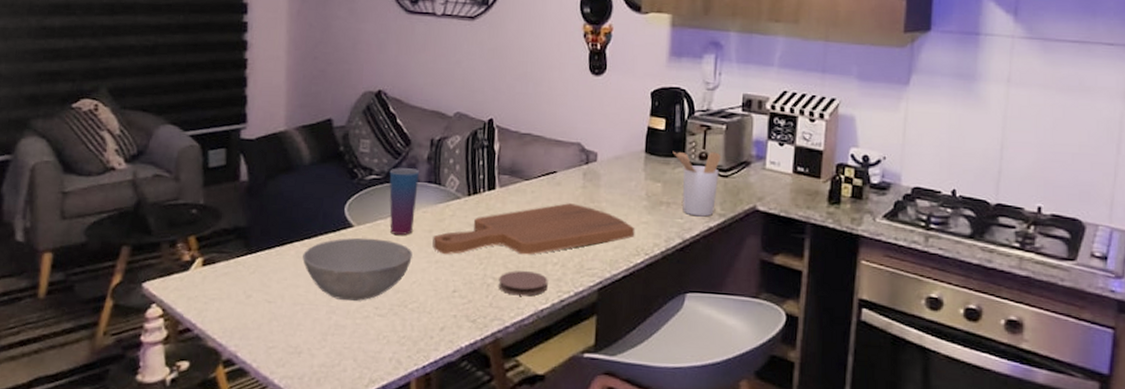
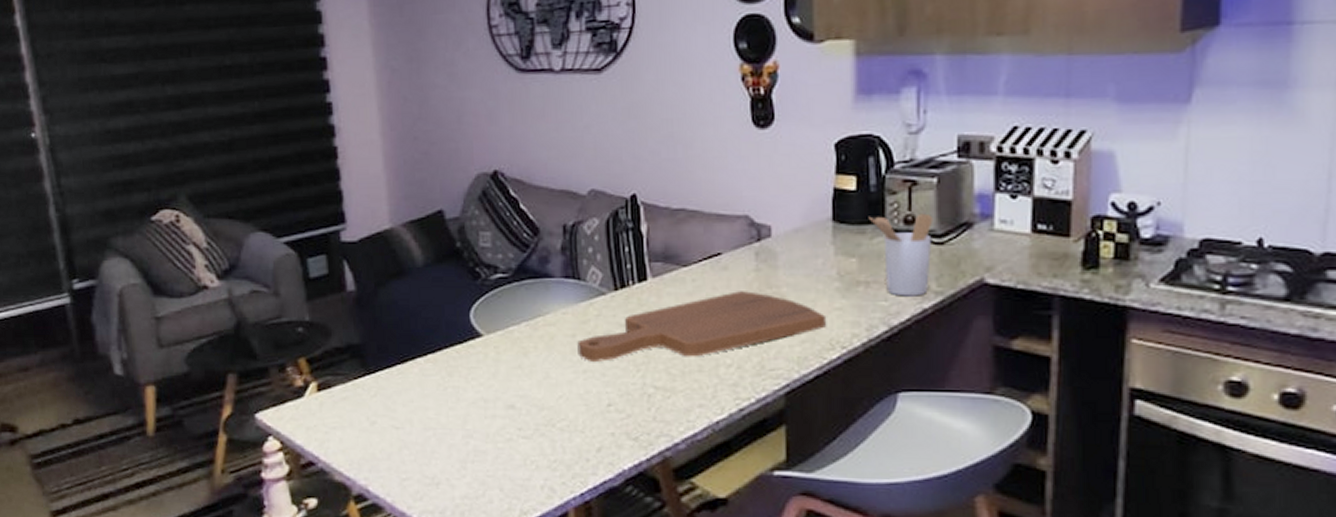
bowl: present [303,237,412,301] -> none [428,348,555,422]
cup: present [389,168,419,235] -> none [517,262,554,342]
coaster: present [498,270,548,296] -> none [661,375,722,407]

